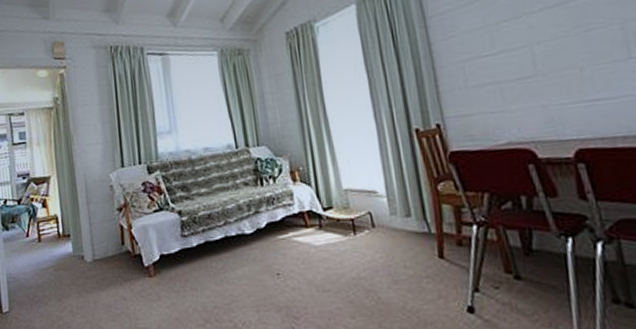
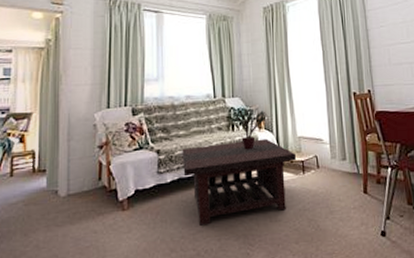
coffee table: none [205,193,345,295] -> present [182,139,297,226]
potted plant: none [255,156,302,208] -> present [229,107,267,150]

